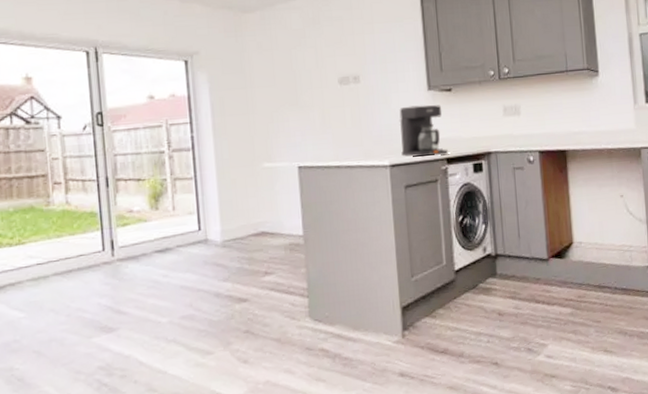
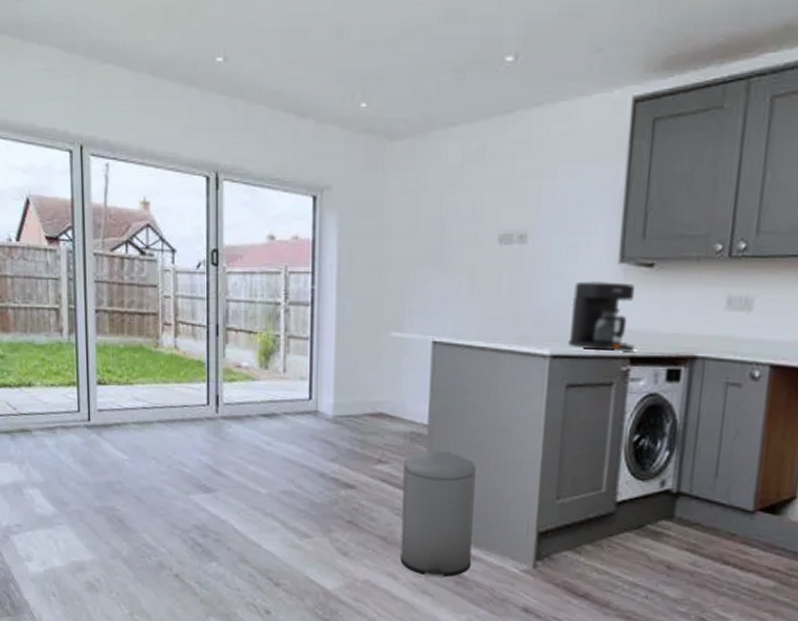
pedal bin: none [287,255,354,366] -> present [400,451,476,579]

